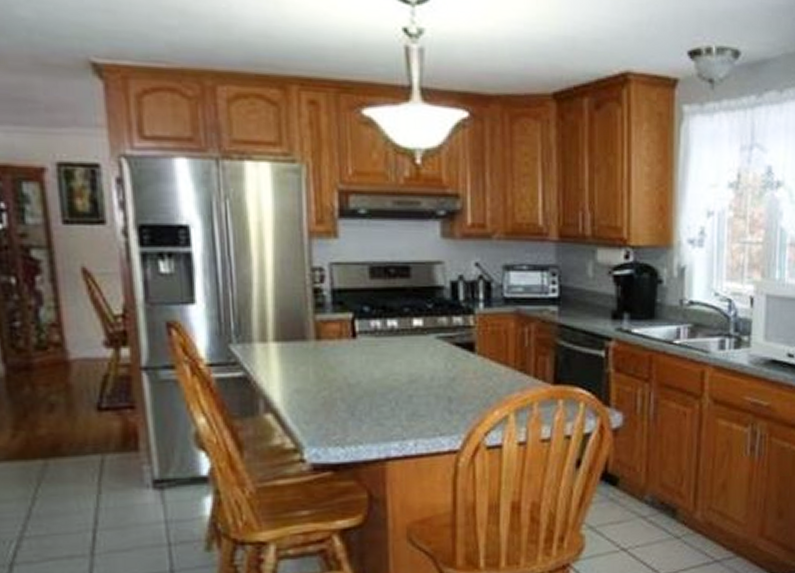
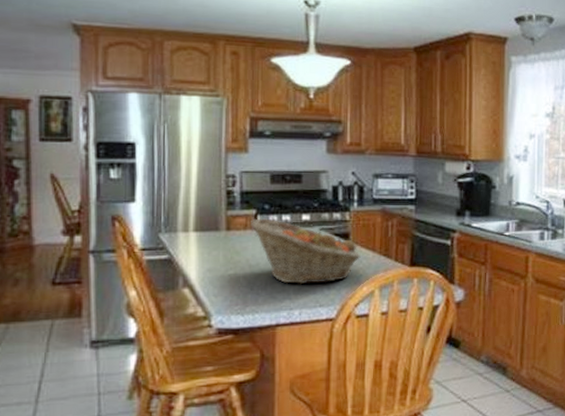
fruit basket: none [347,324,490,409] -> present [251,218,361,285]

